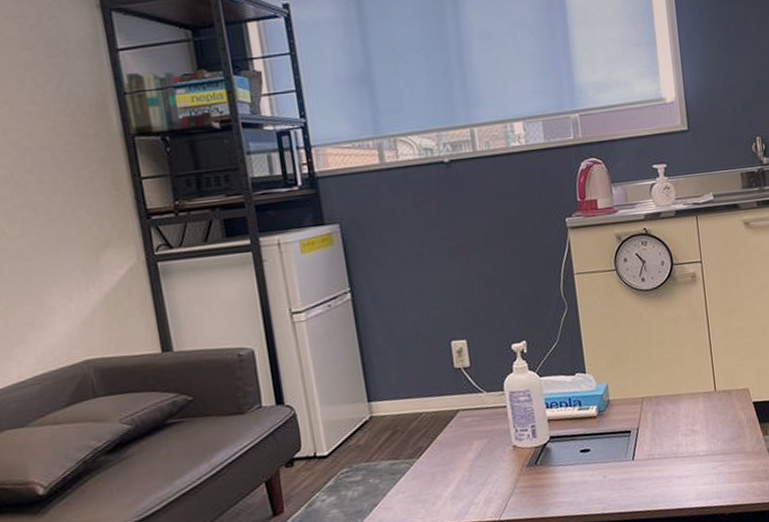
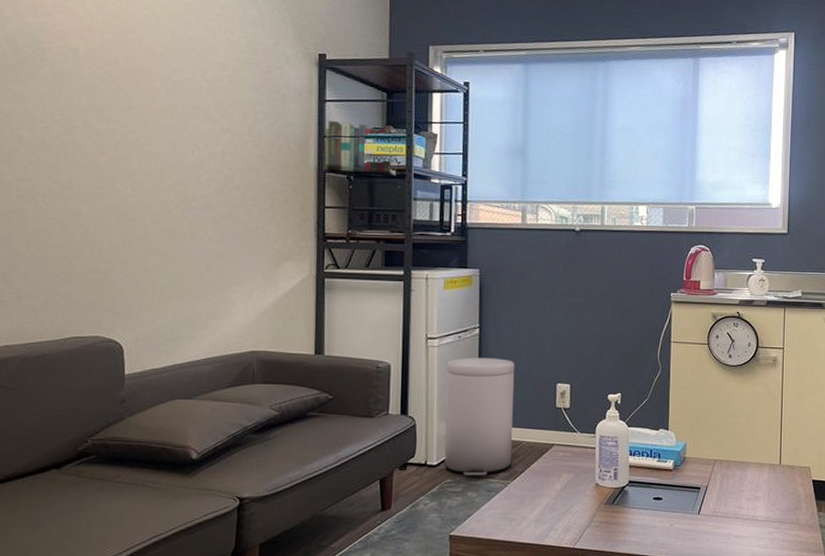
pedal bin: none [319,322,414,462] -> present [444,358,515,476]

